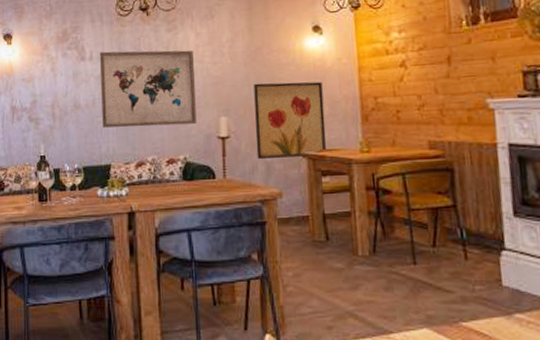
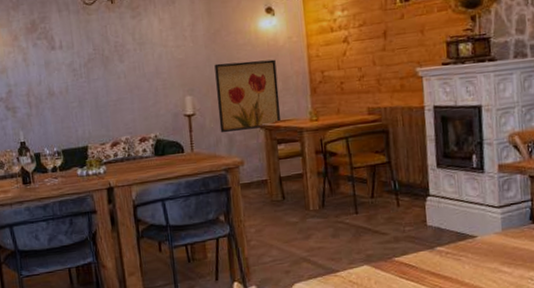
wall art: present [100,50,197,128] -> none [69,35,164,113]

